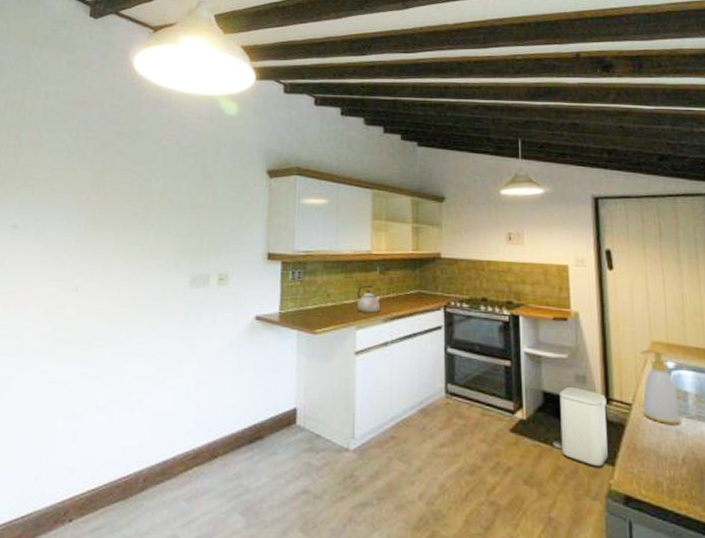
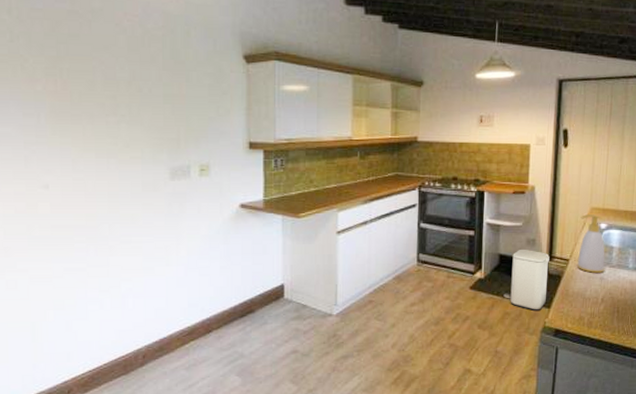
kettle: present [356,285,381,314] -> none [338,169,361,197]

